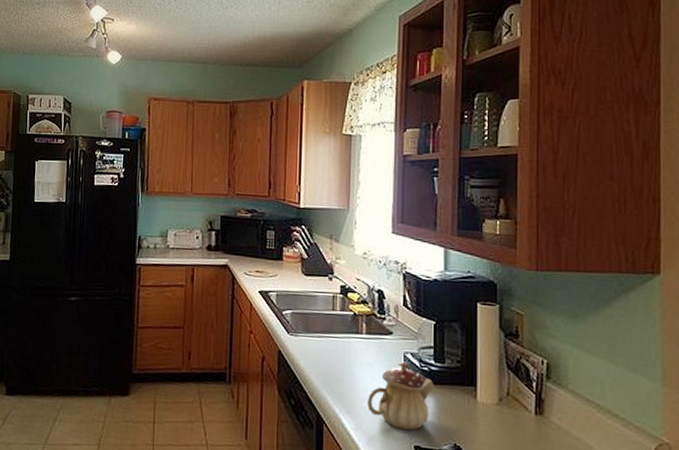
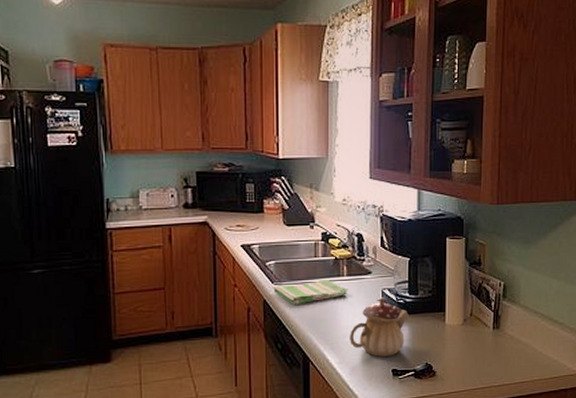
dish towel: none [288,334,367,360] -> present [273,279,348,306]

